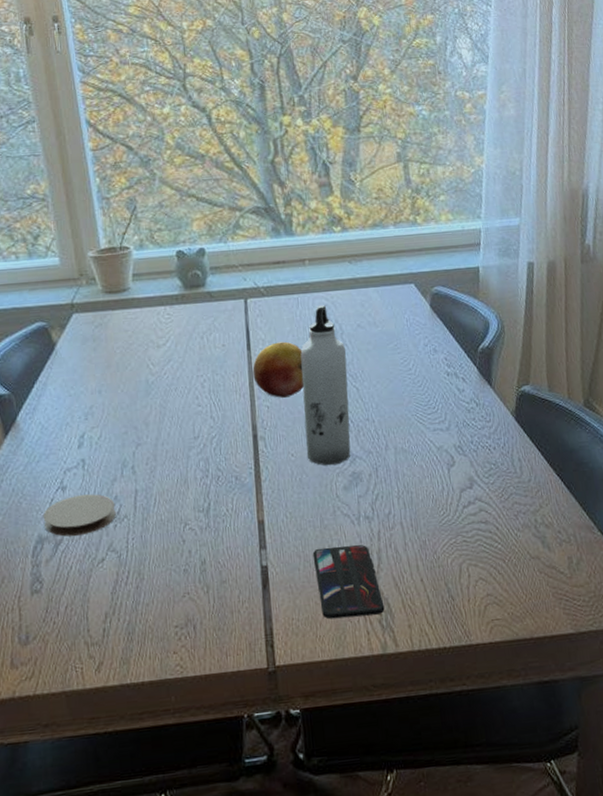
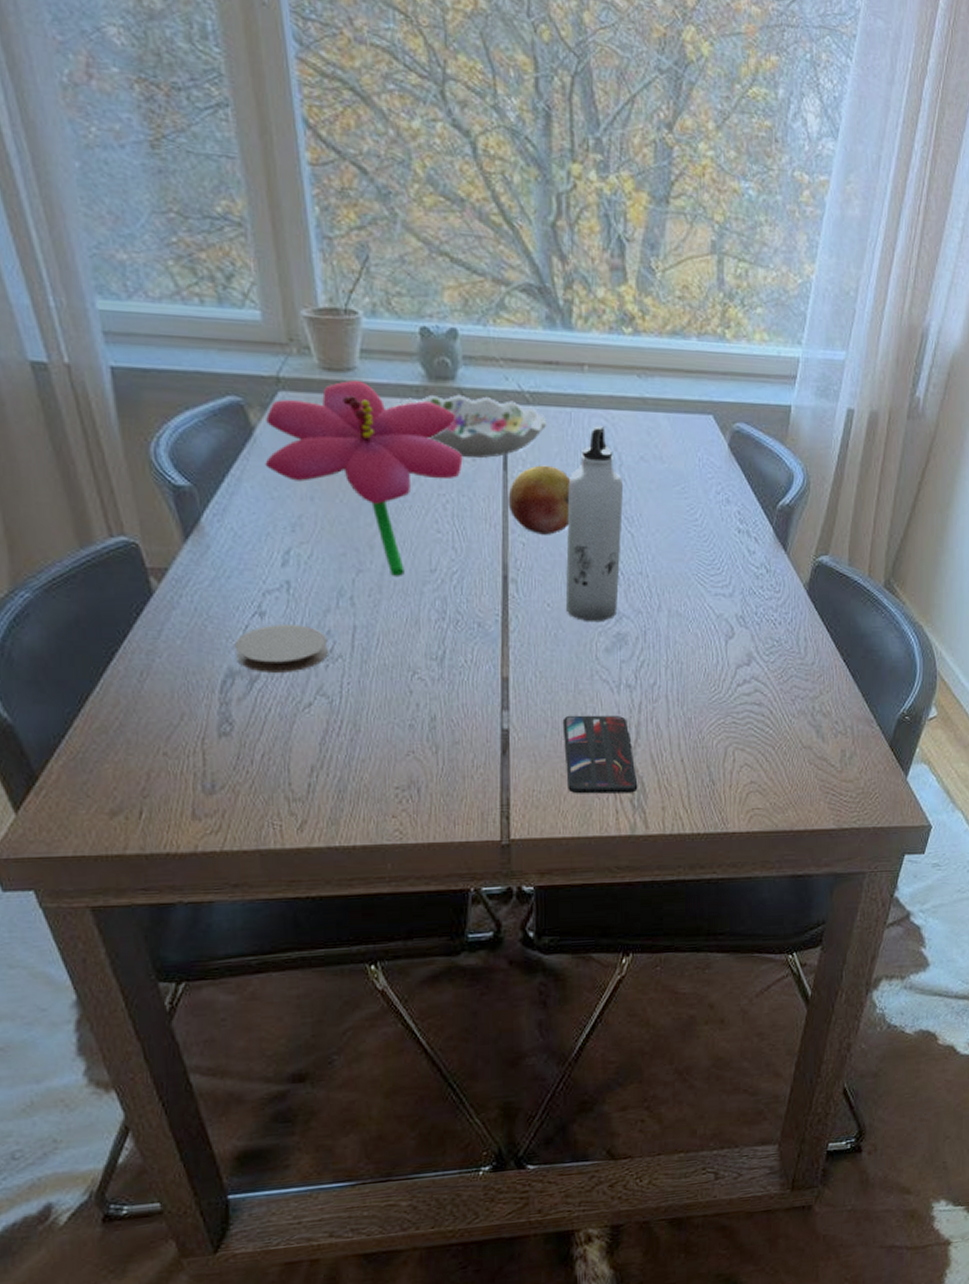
flower: none [64,297,215,447] -> present [265,379,463,578]
decorative bowl: none [159,295,280,345] -> present [393,394,547,459]

